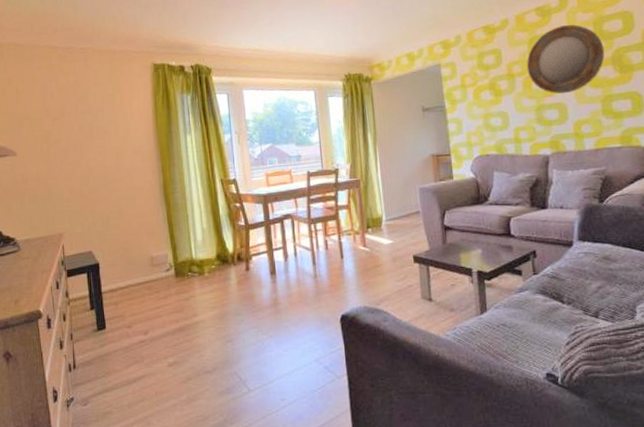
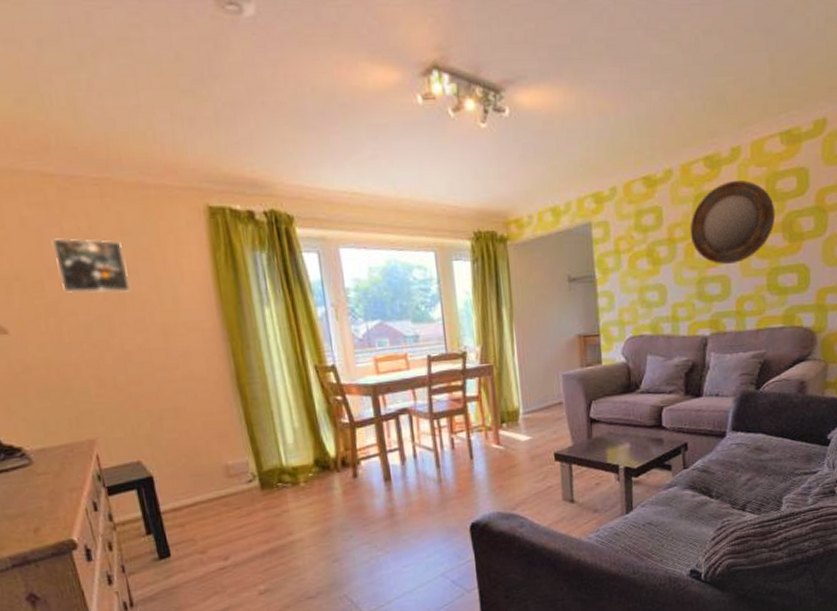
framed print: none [51,89,98,128] -> present [51,238,130,294]

